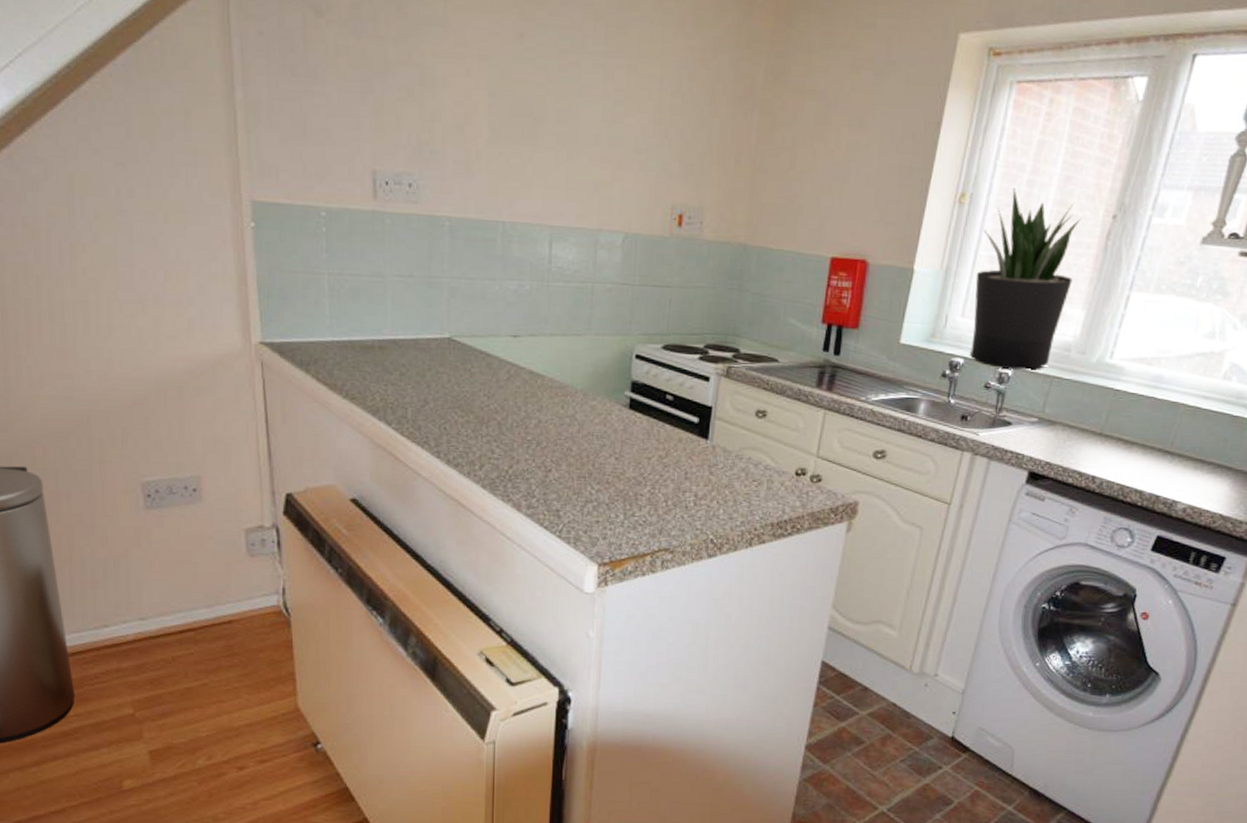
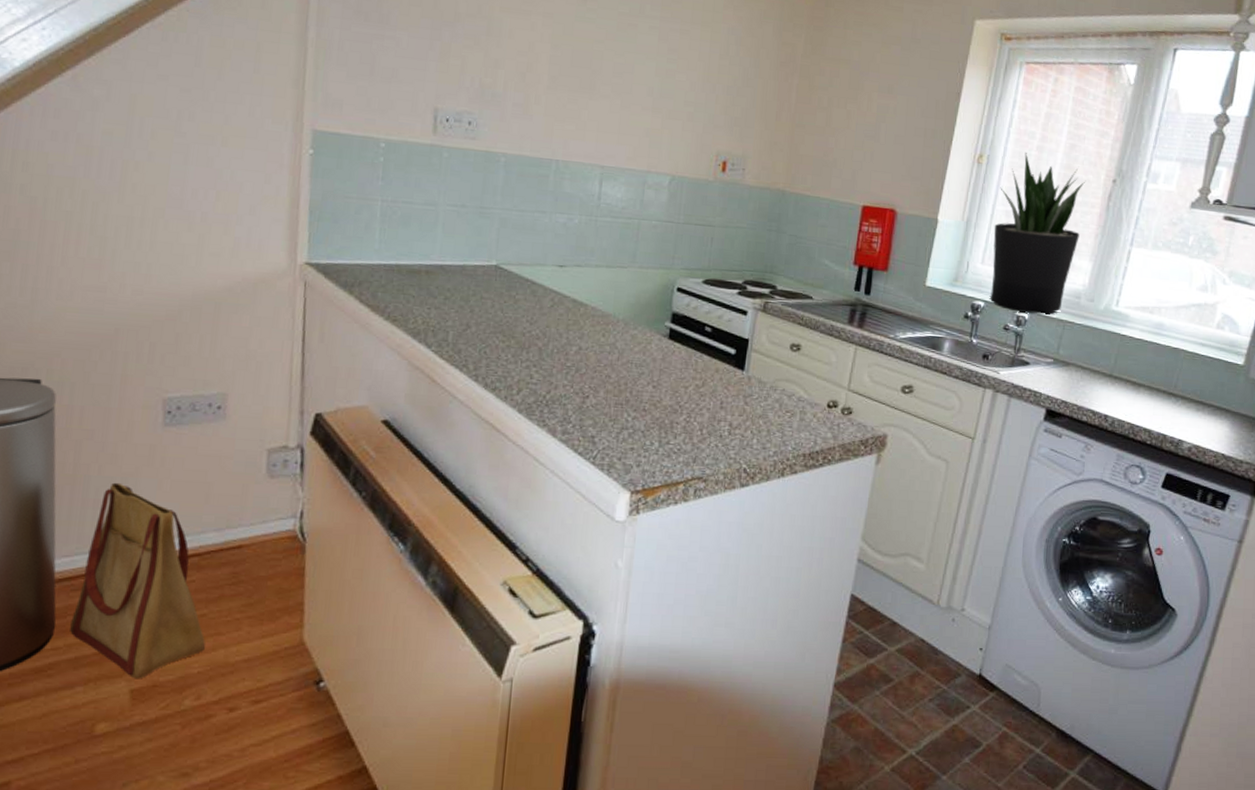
shopping bag: none [88,563,211,742] -> present [70,482,206,679]

